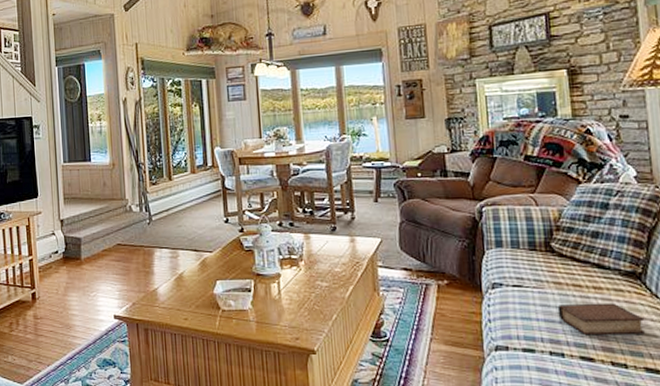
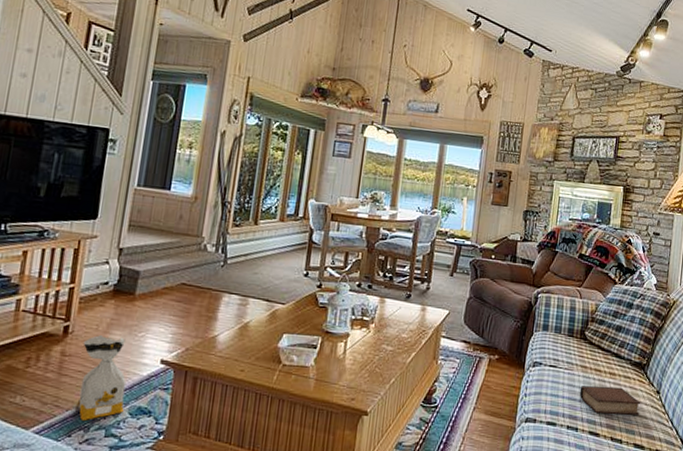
bag: none [49,298,93,375] -> present [76,335,126,422]

